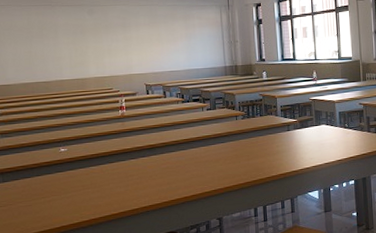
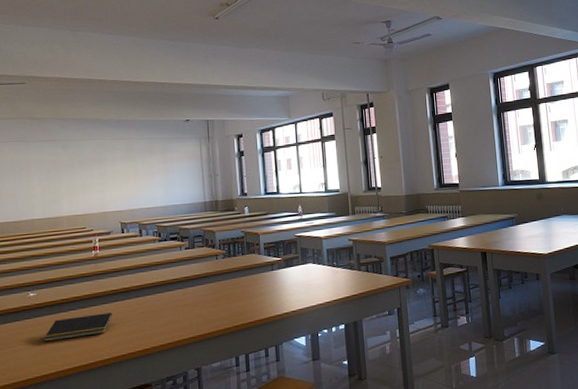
notepad: none [75,167,139,193] -> present [43,312,112,342]

